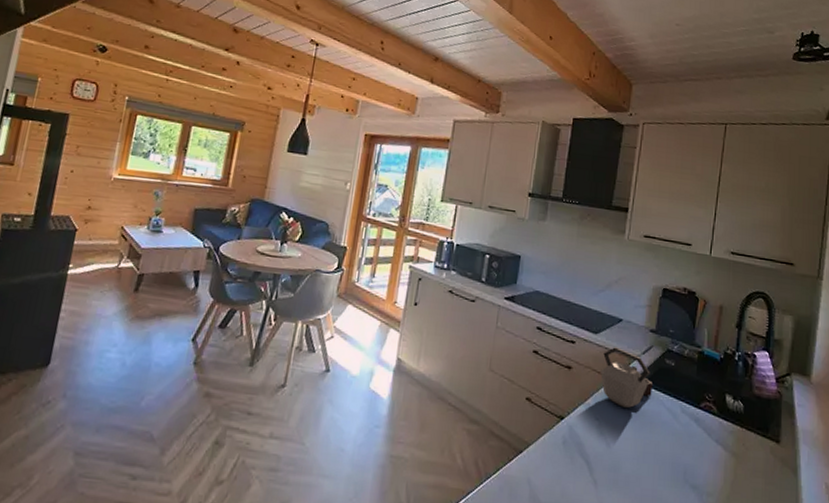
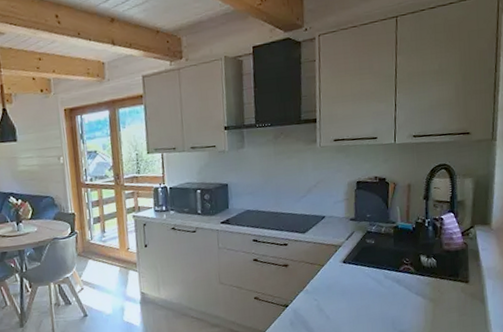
kettle: present [600,347,652,409] -> none [313,240,358,287]

